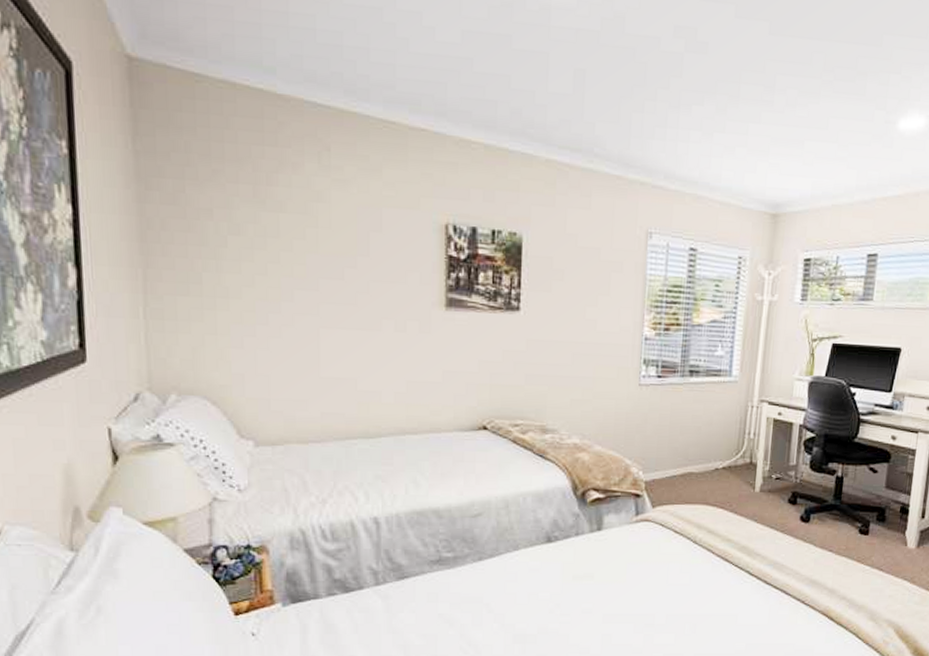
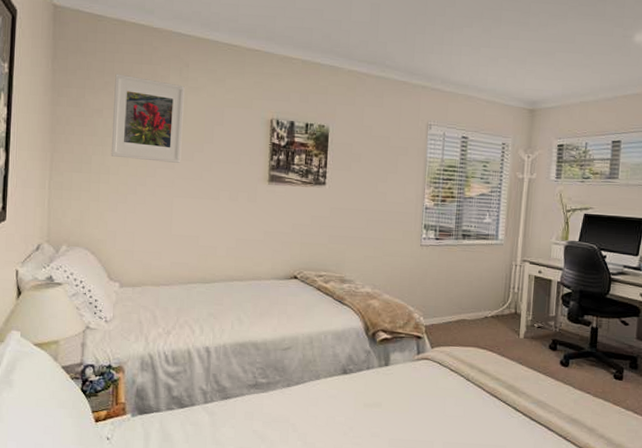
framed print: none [227,158,327,283] -> present [111,73,185,163]

